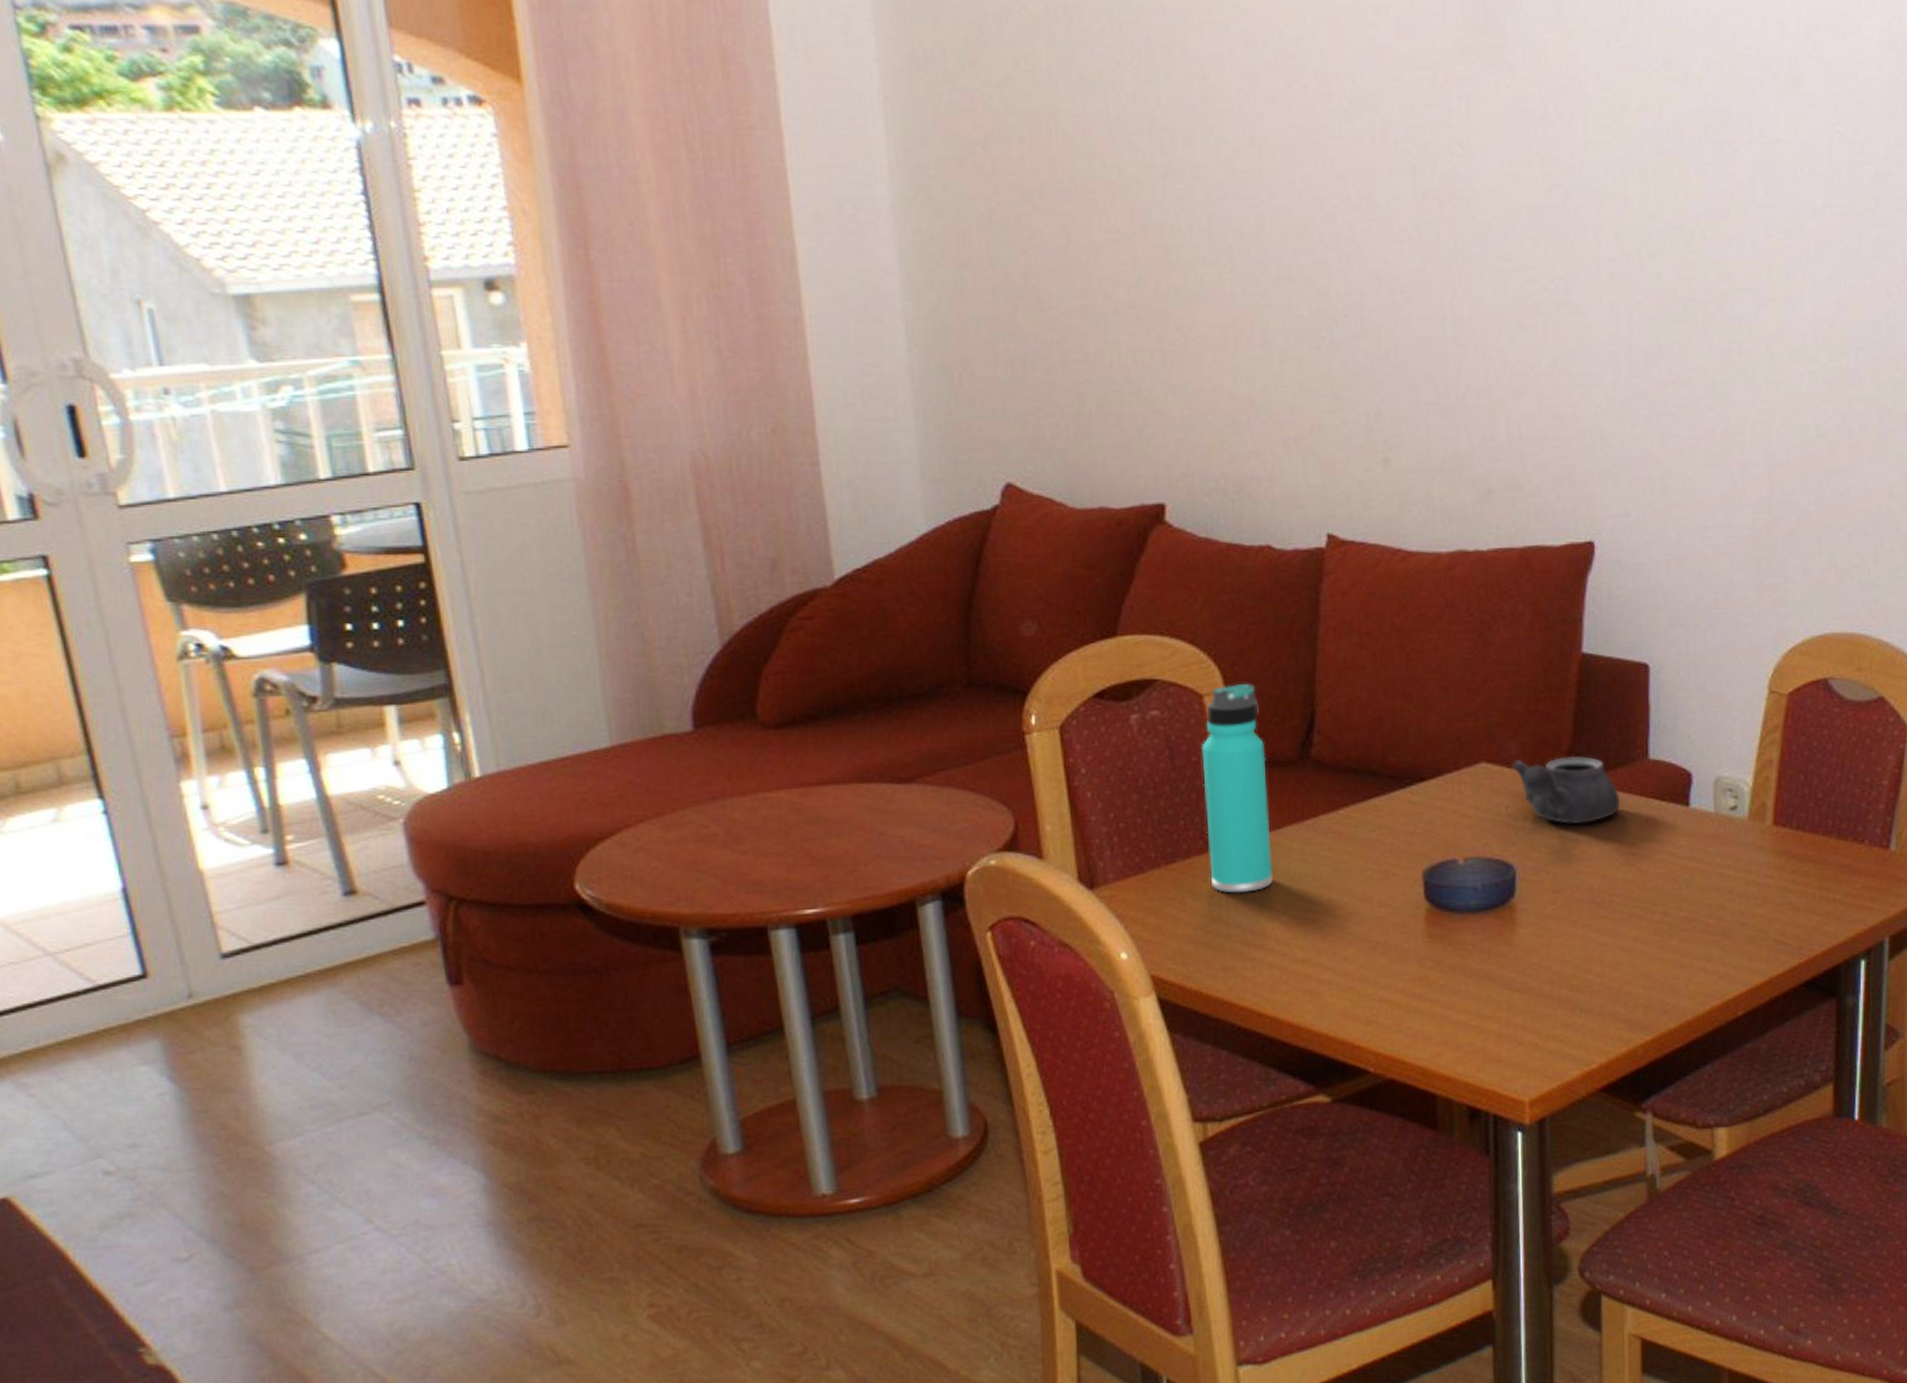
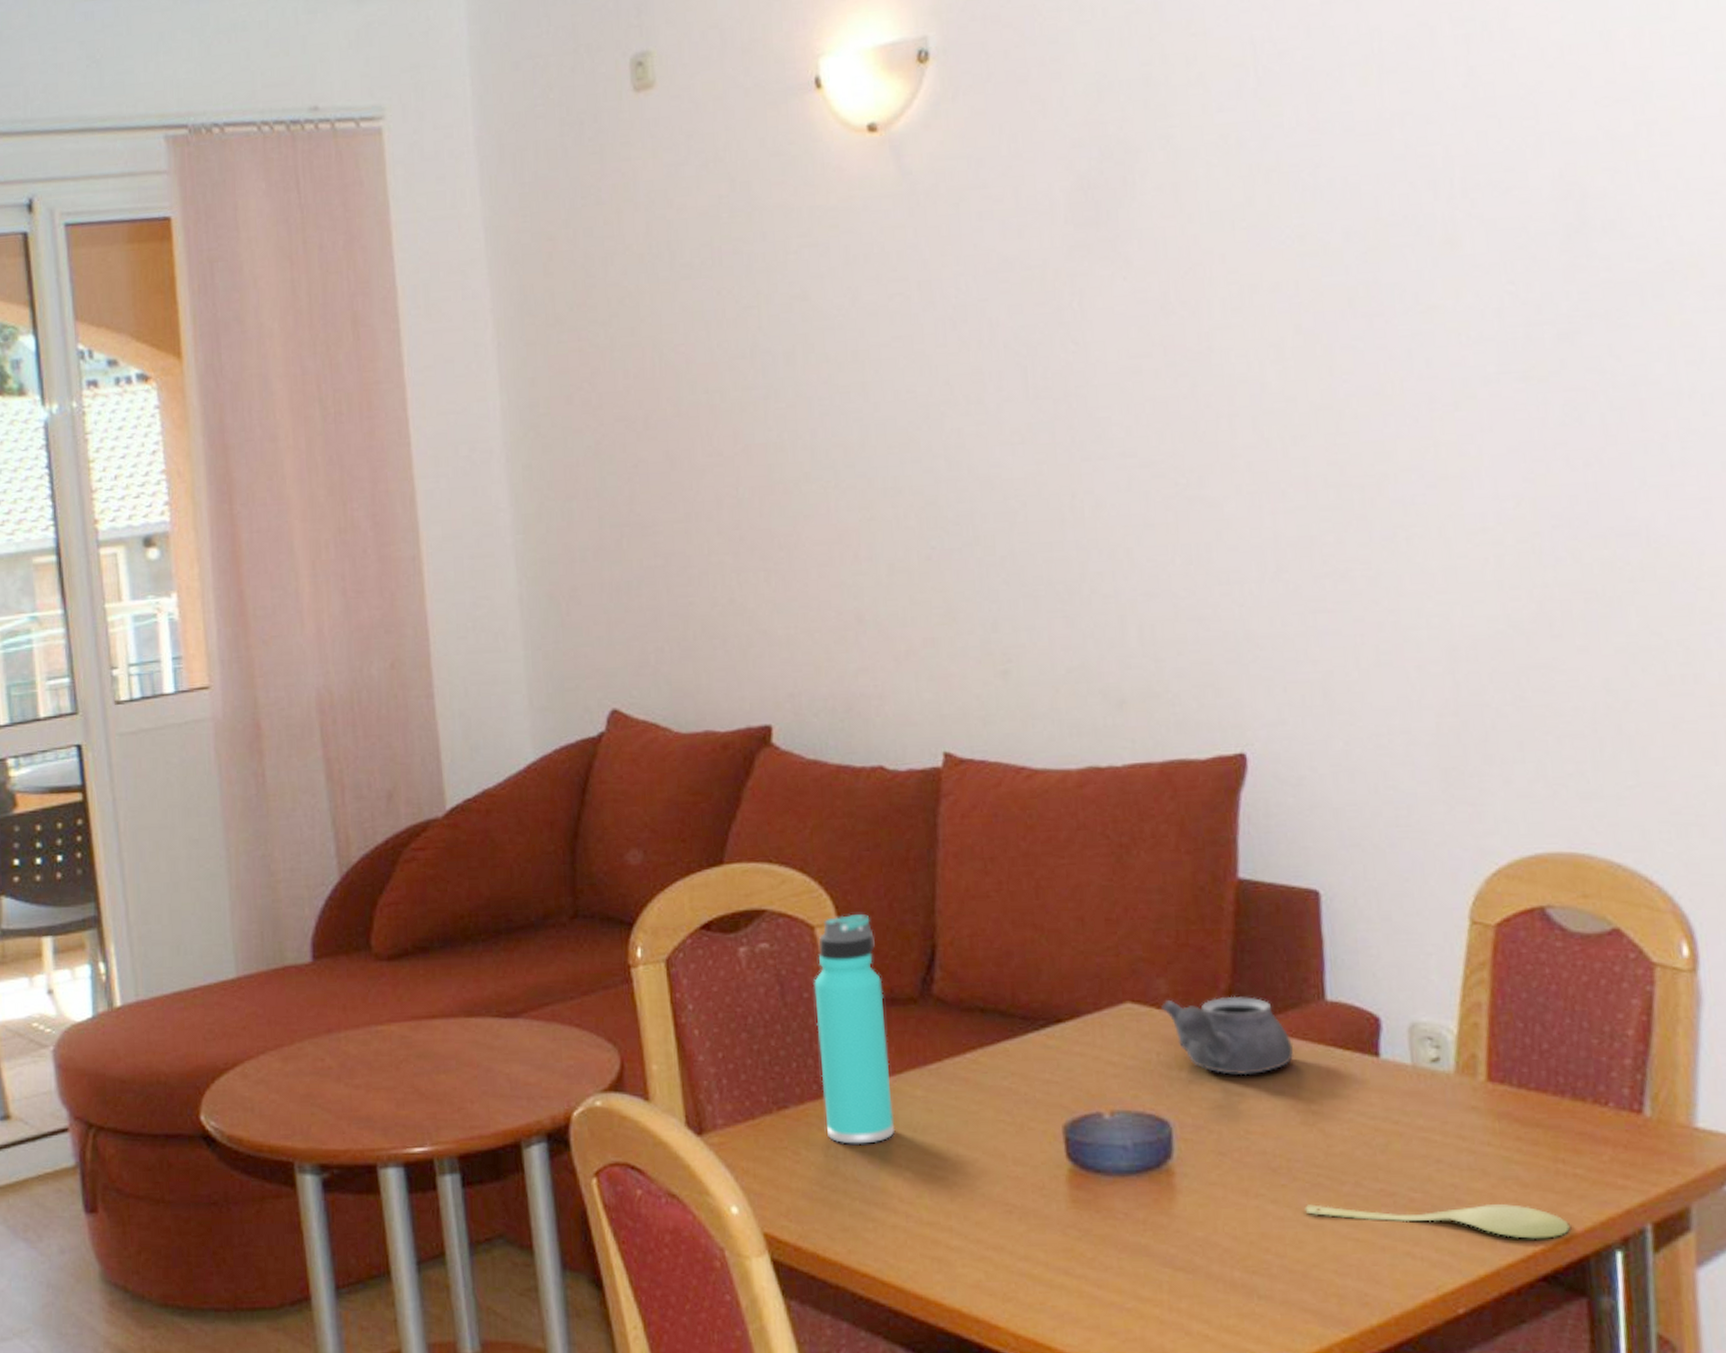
spoon: none [1622,925,1828,953] -> present [1305,1204,1570,1239]

